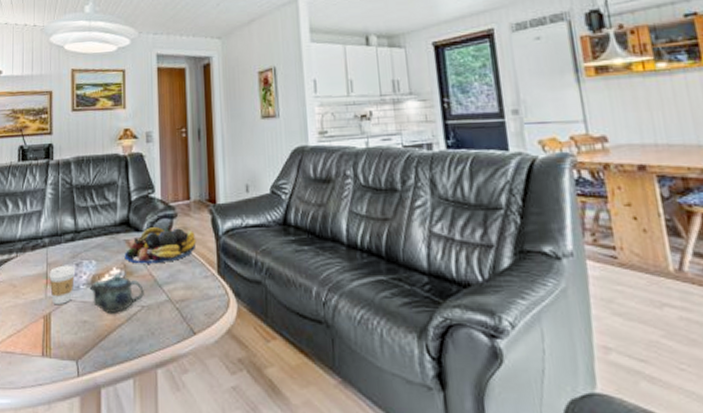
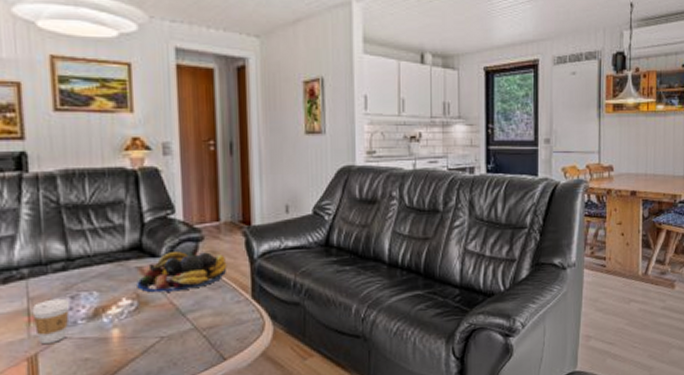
teapot: present [89,274,144,315] -> none [90,305,163,349]

